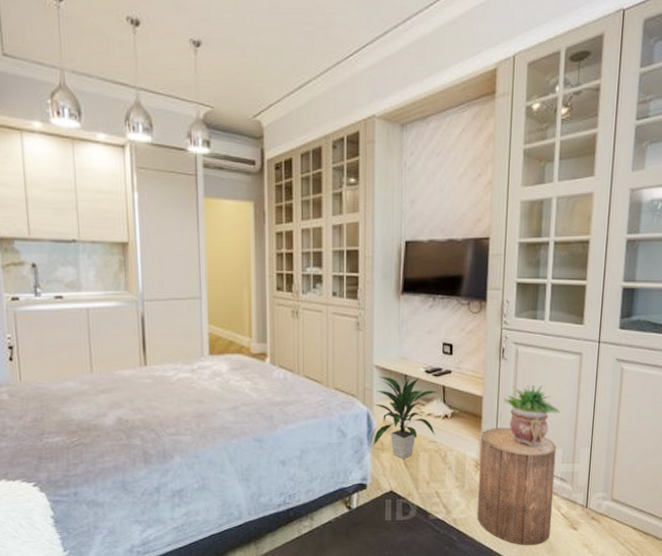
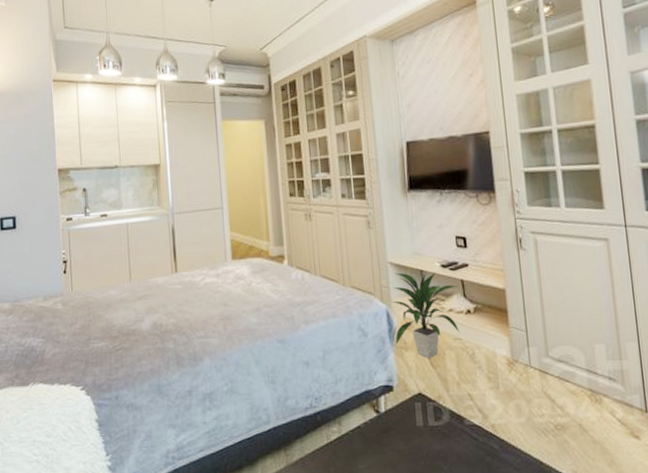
stool: present [477,427,557,546] -> none [510,321,608,457]
potted plant: present [504,384,560,446] -> none [529,274,595,341]

